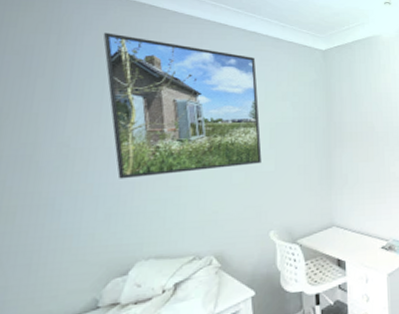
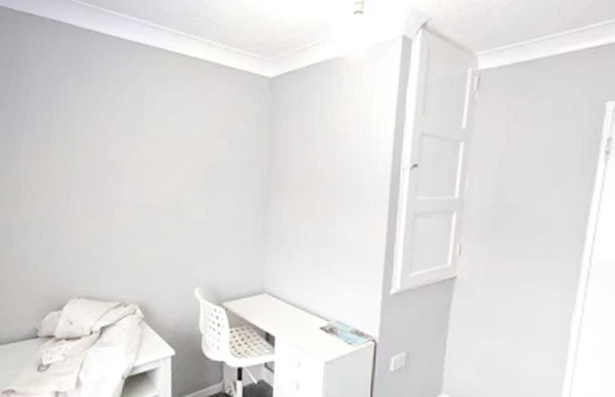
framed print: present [103,32,262,179] -> none [53,63,194,215]

